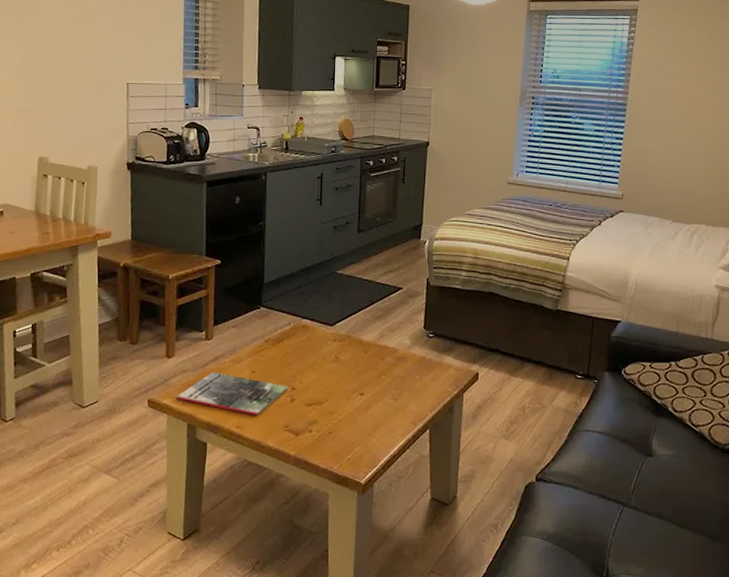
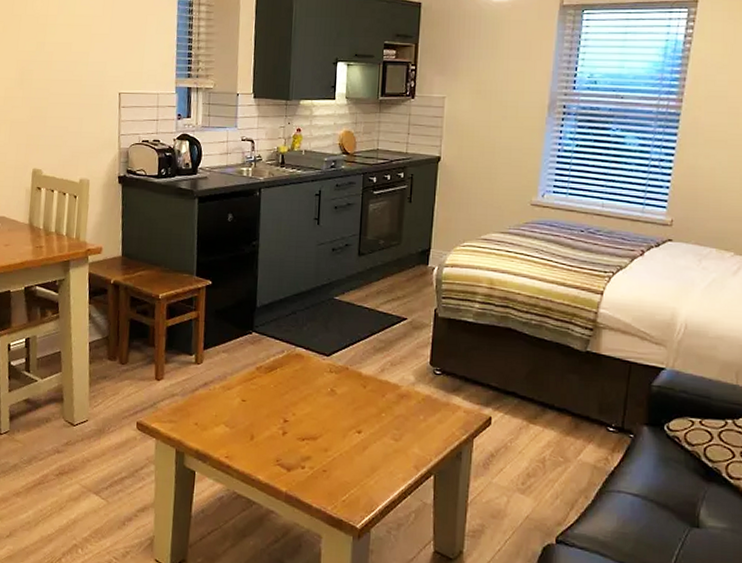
magazine: present [177,372,287,415] -> none [165,398,279,446]

